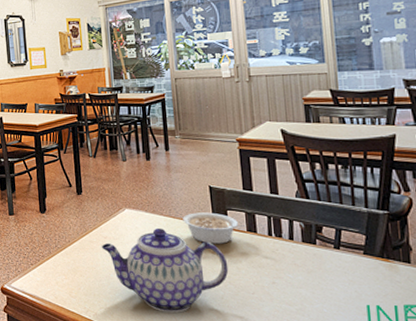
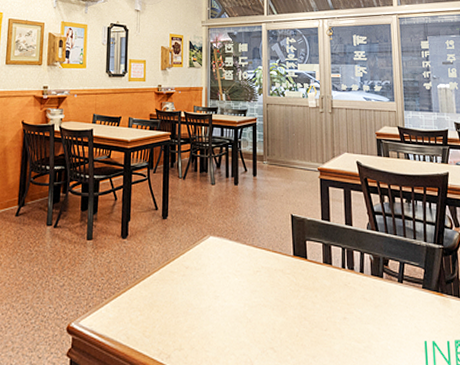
teapot: present [101,227,229,313] -> none [181,257,304,353]
legume: present [183,212,246,244] -> none [265,242,323,276]

